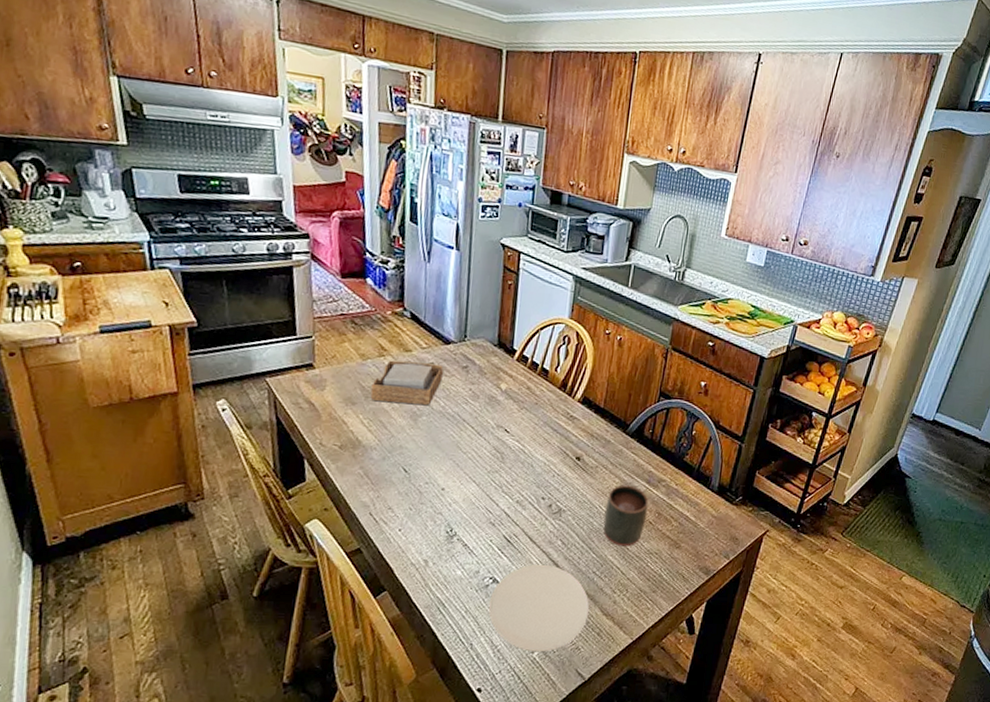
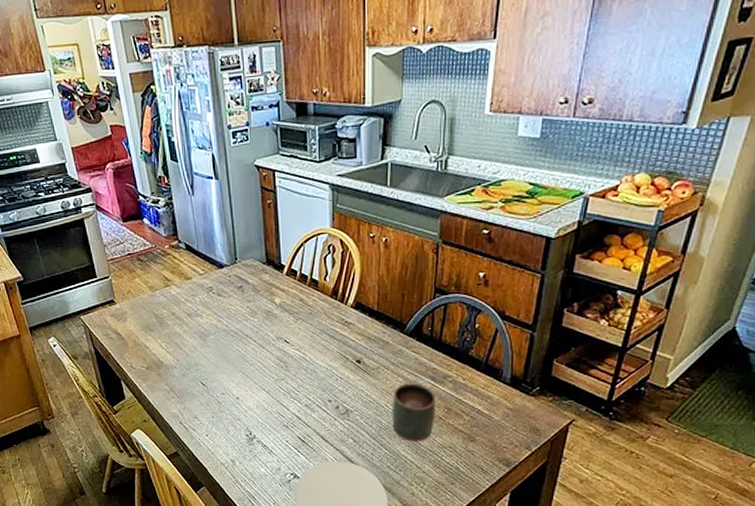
napkin holder: present [370,360,443,406] -> none [163,288,222,327]

